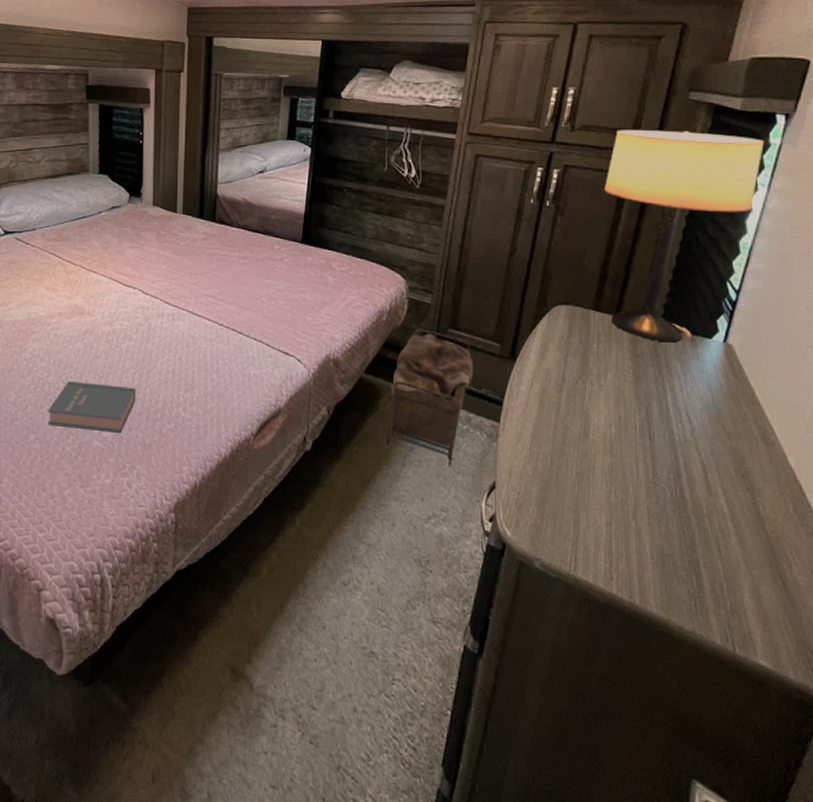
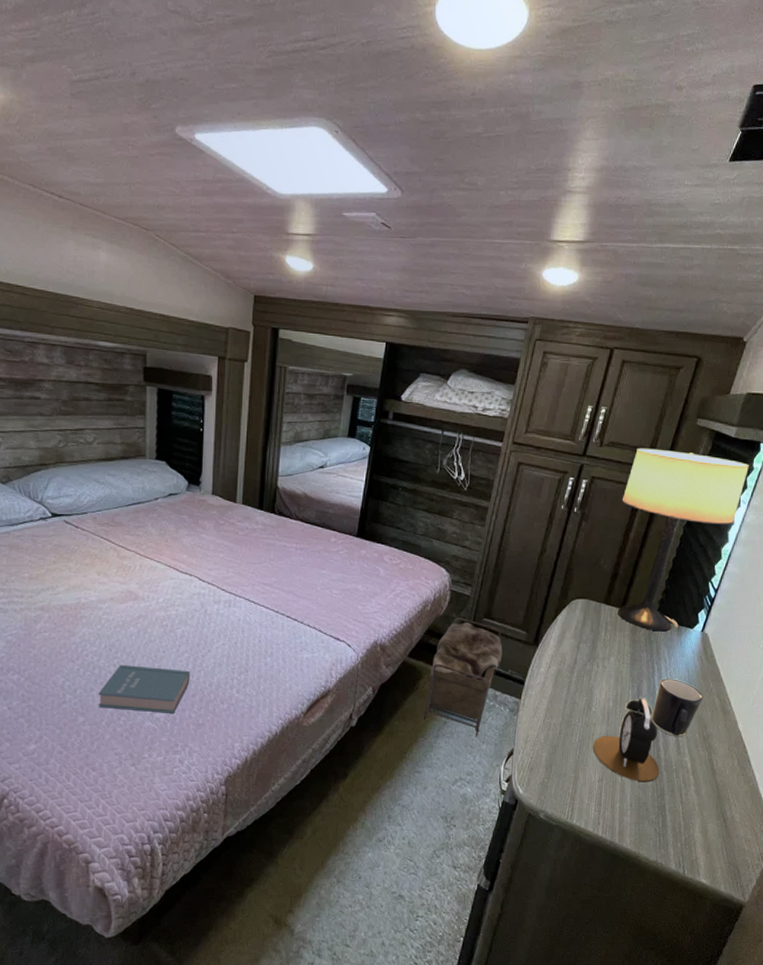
alarm clock: none [595,423,687,528] -> present [593,697,660,781]
mug: none [668,400,735,474] -> present [651,678,703,737]

